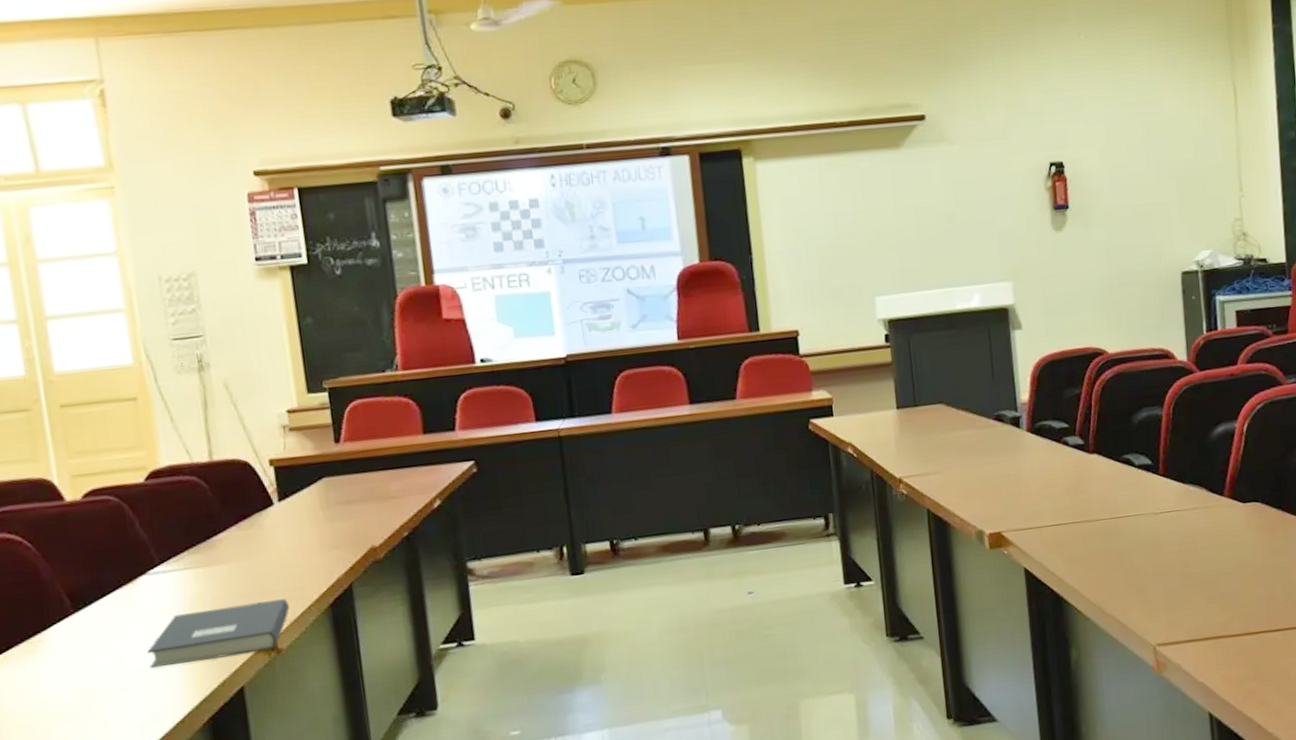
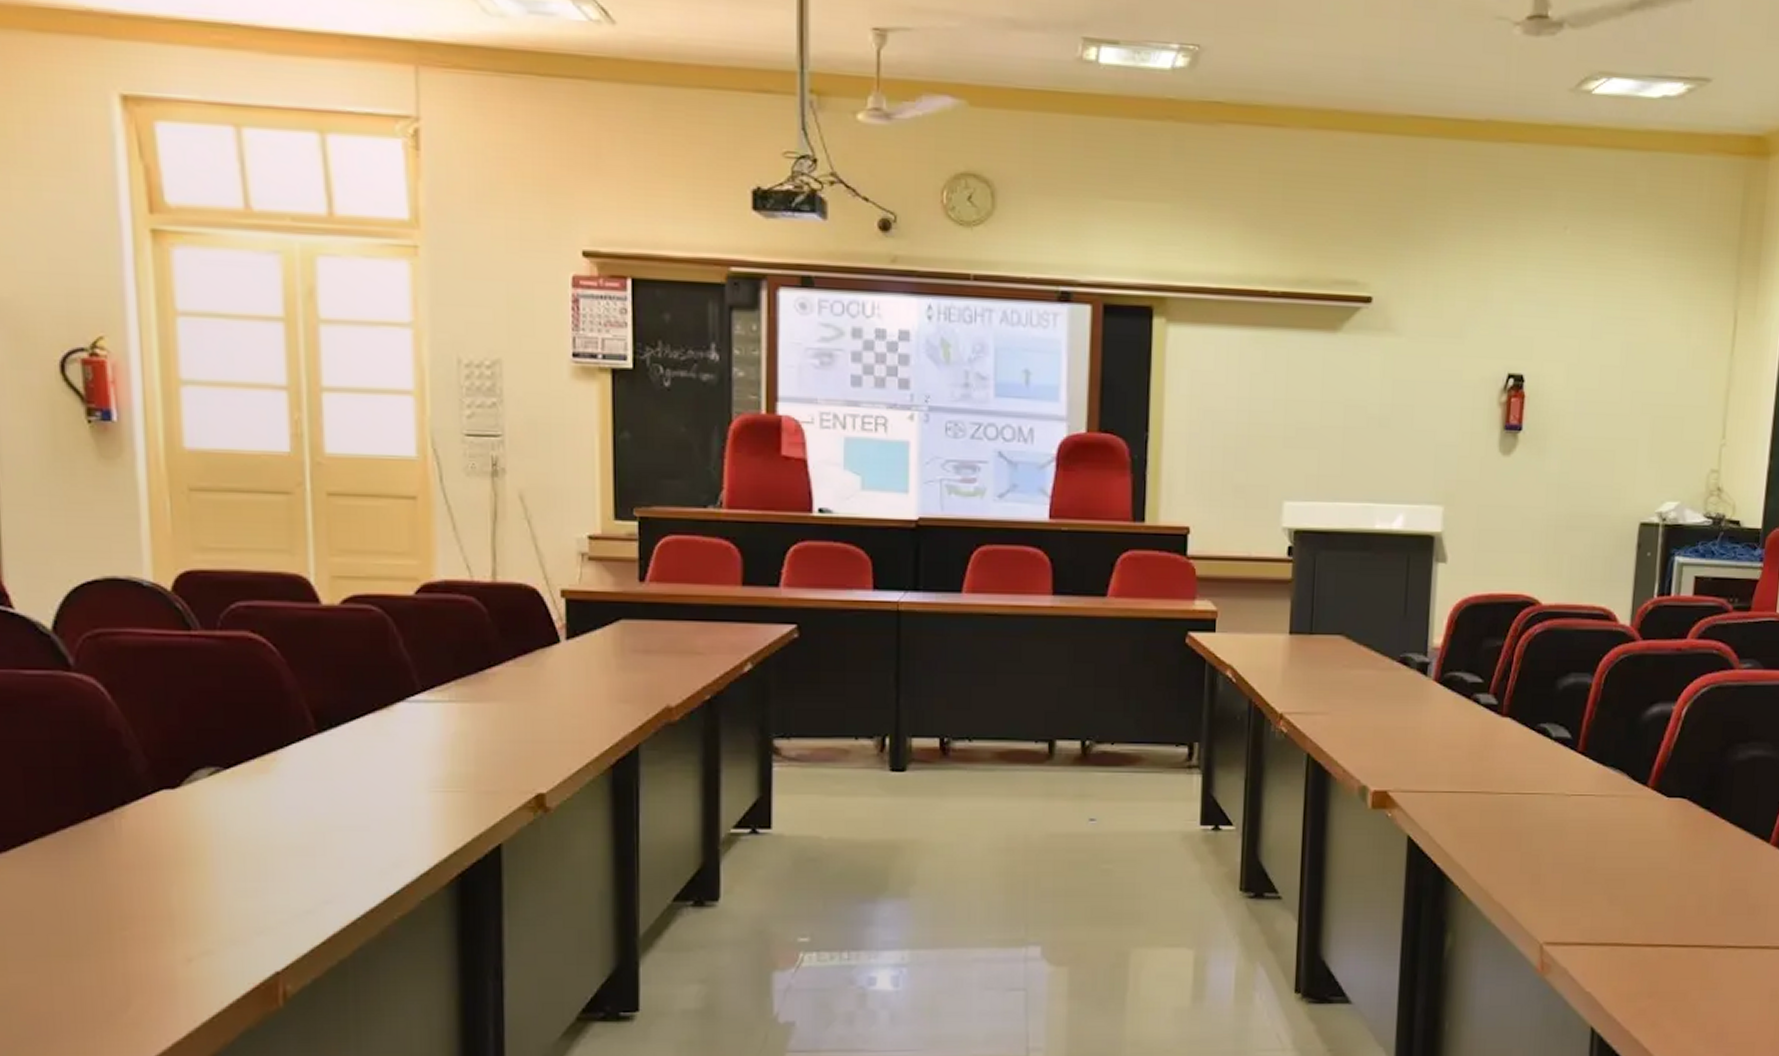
book: present [147,599,290,668] -> none [396,751,564,808]

